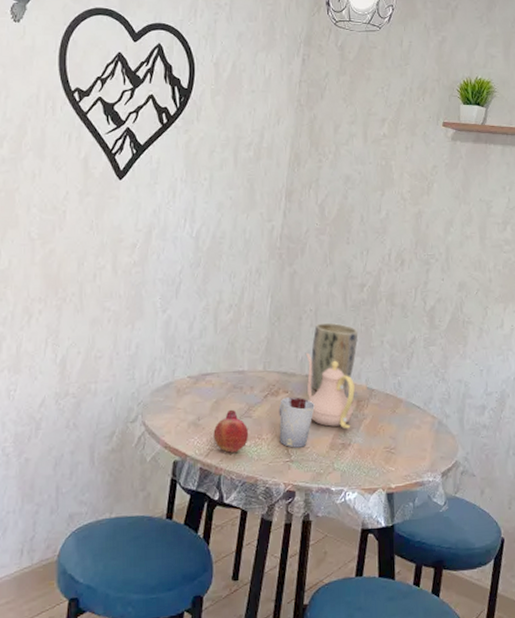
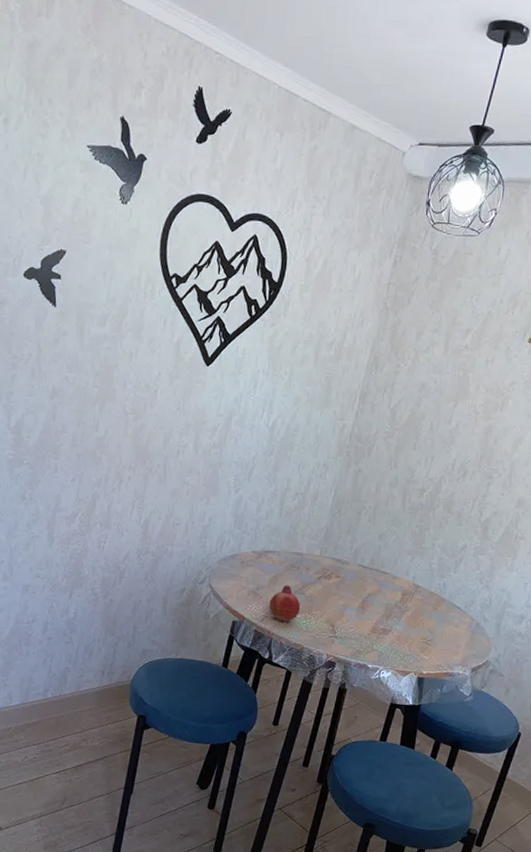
cup: present [278,397,316,448] -> none [327,581,364,627]
teapot: present [305,352,355,429] -> none [357,545,402,618]
plant pot: present [311,322,358,391] -> none [363,520,412,584]

